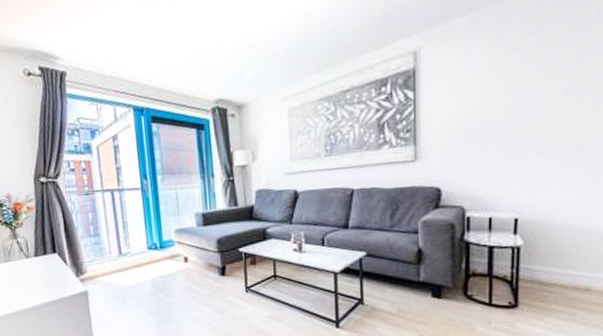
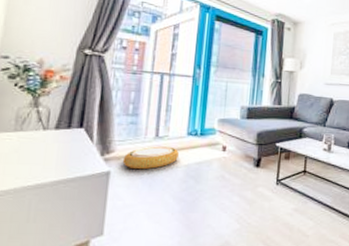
woven basket: none [95,262,144,287] -> present [122,146,179,170]

